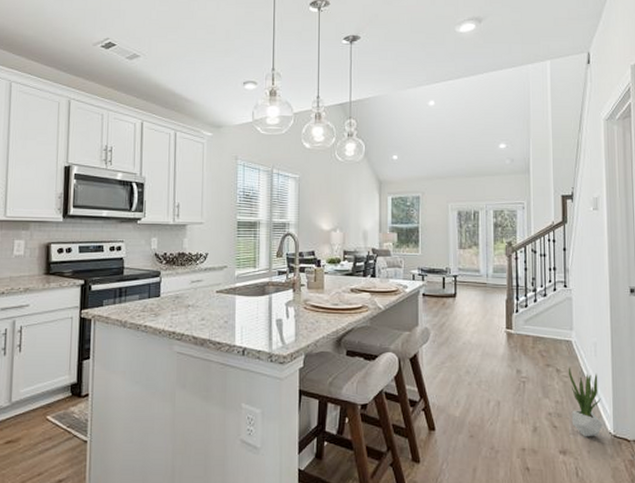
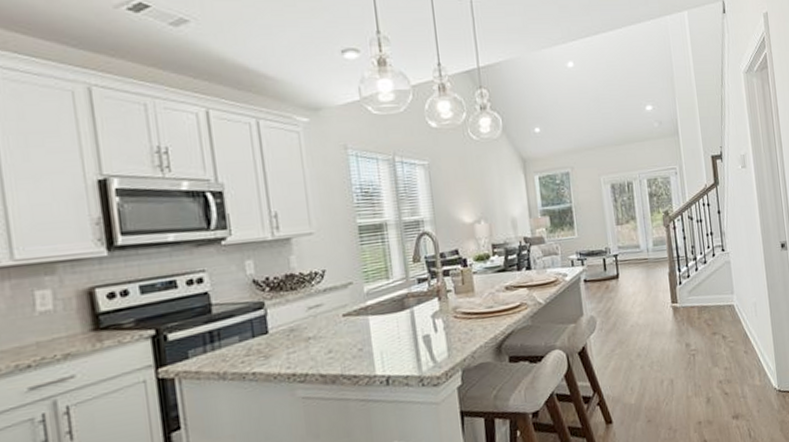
potted plant: present [568,366,603,437] -> none [733,330,768,398]

